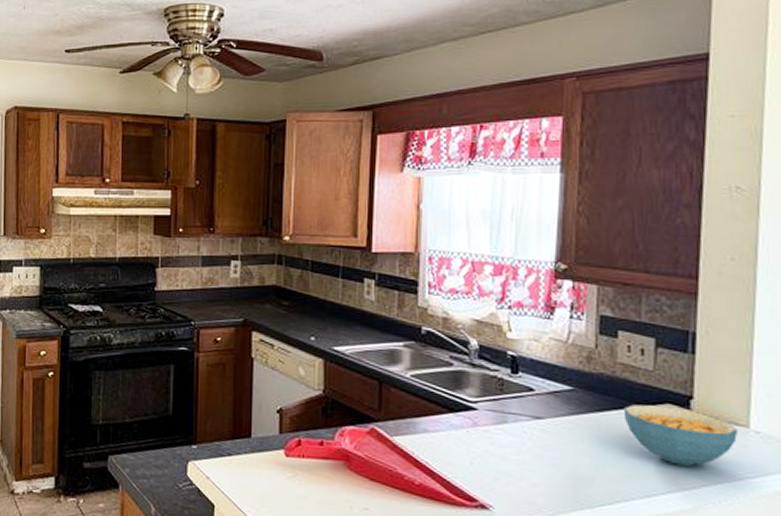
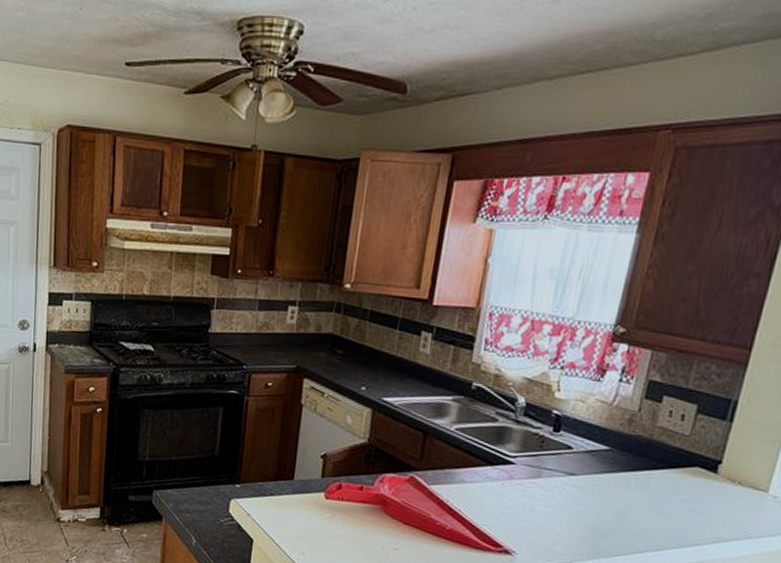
cereal bowl: present [623,404,739,466] -> none [652,466,758,525]

